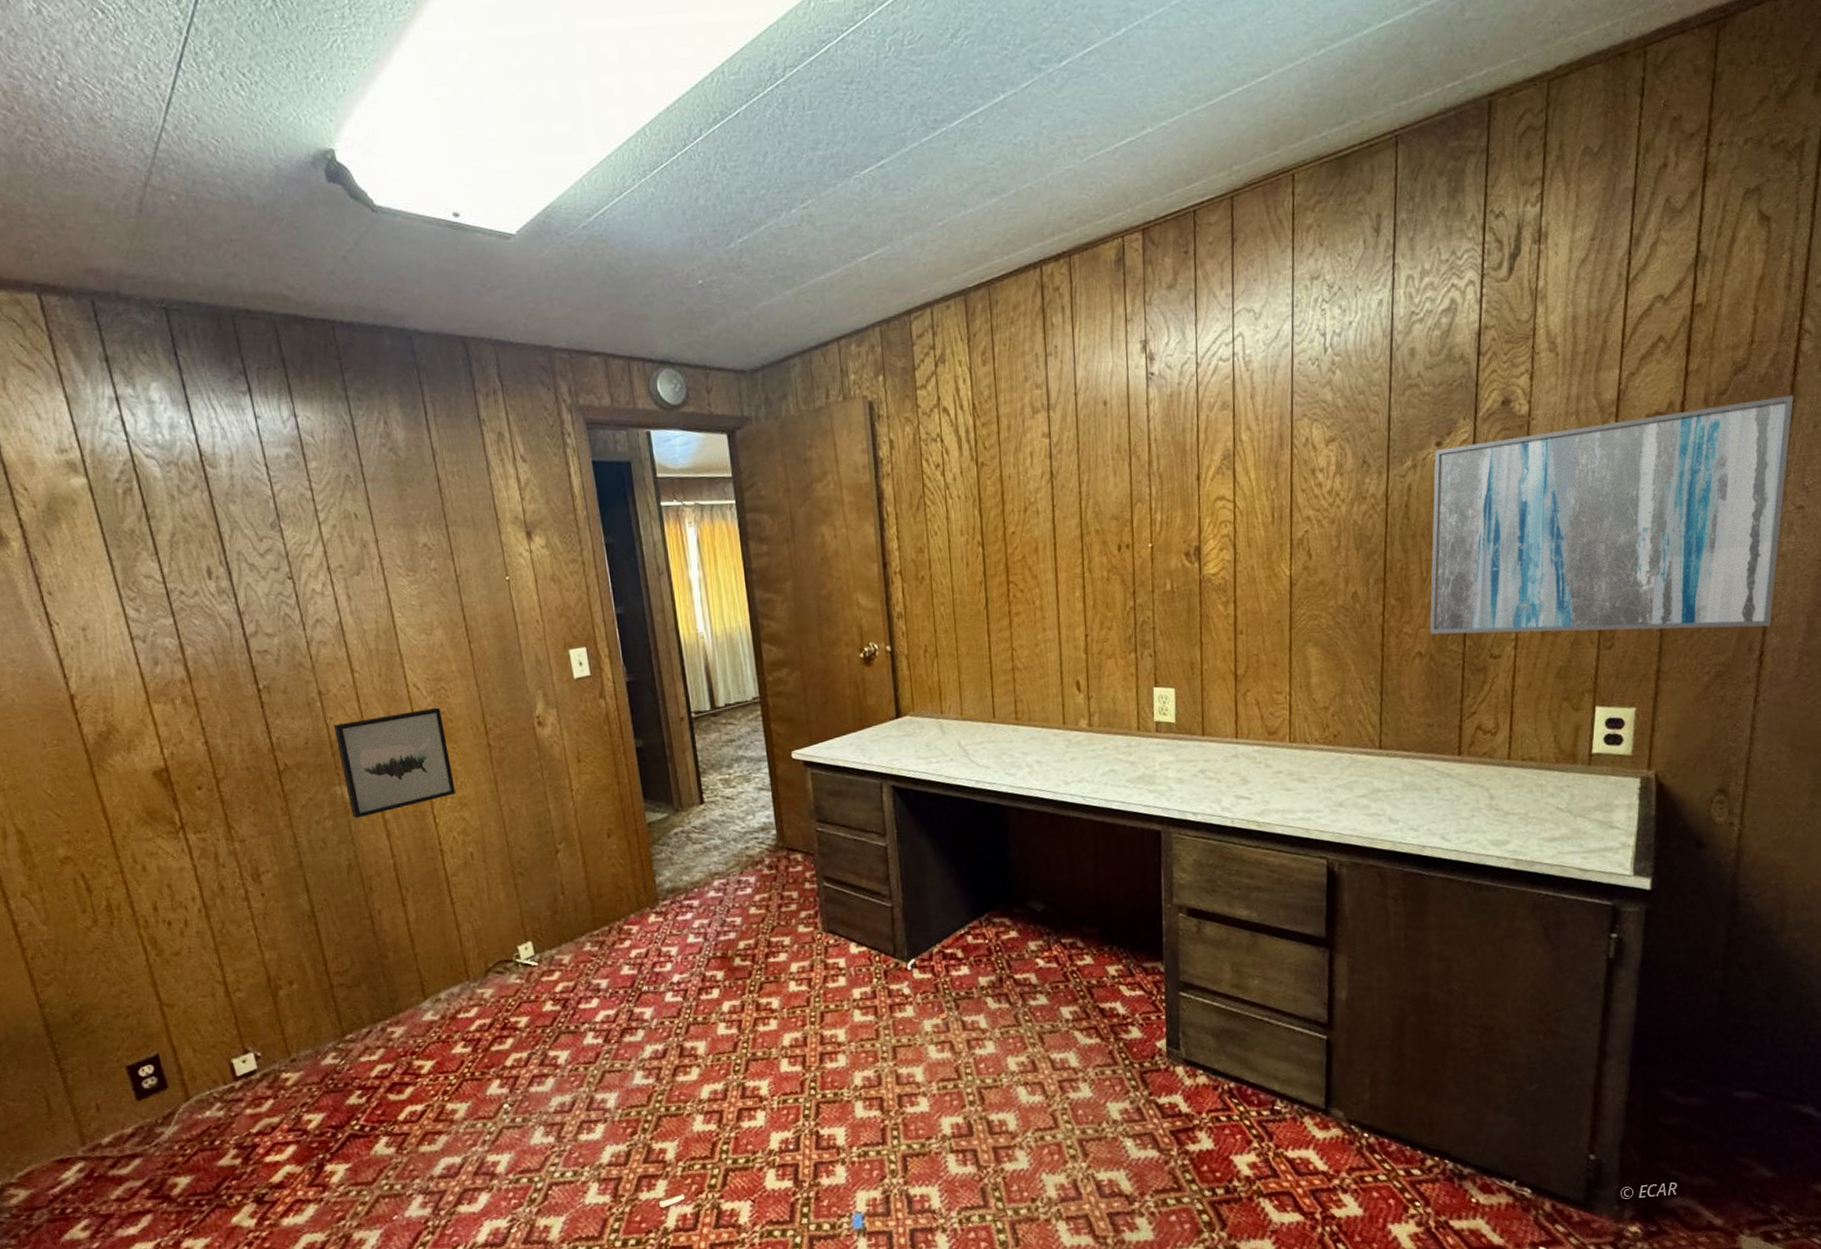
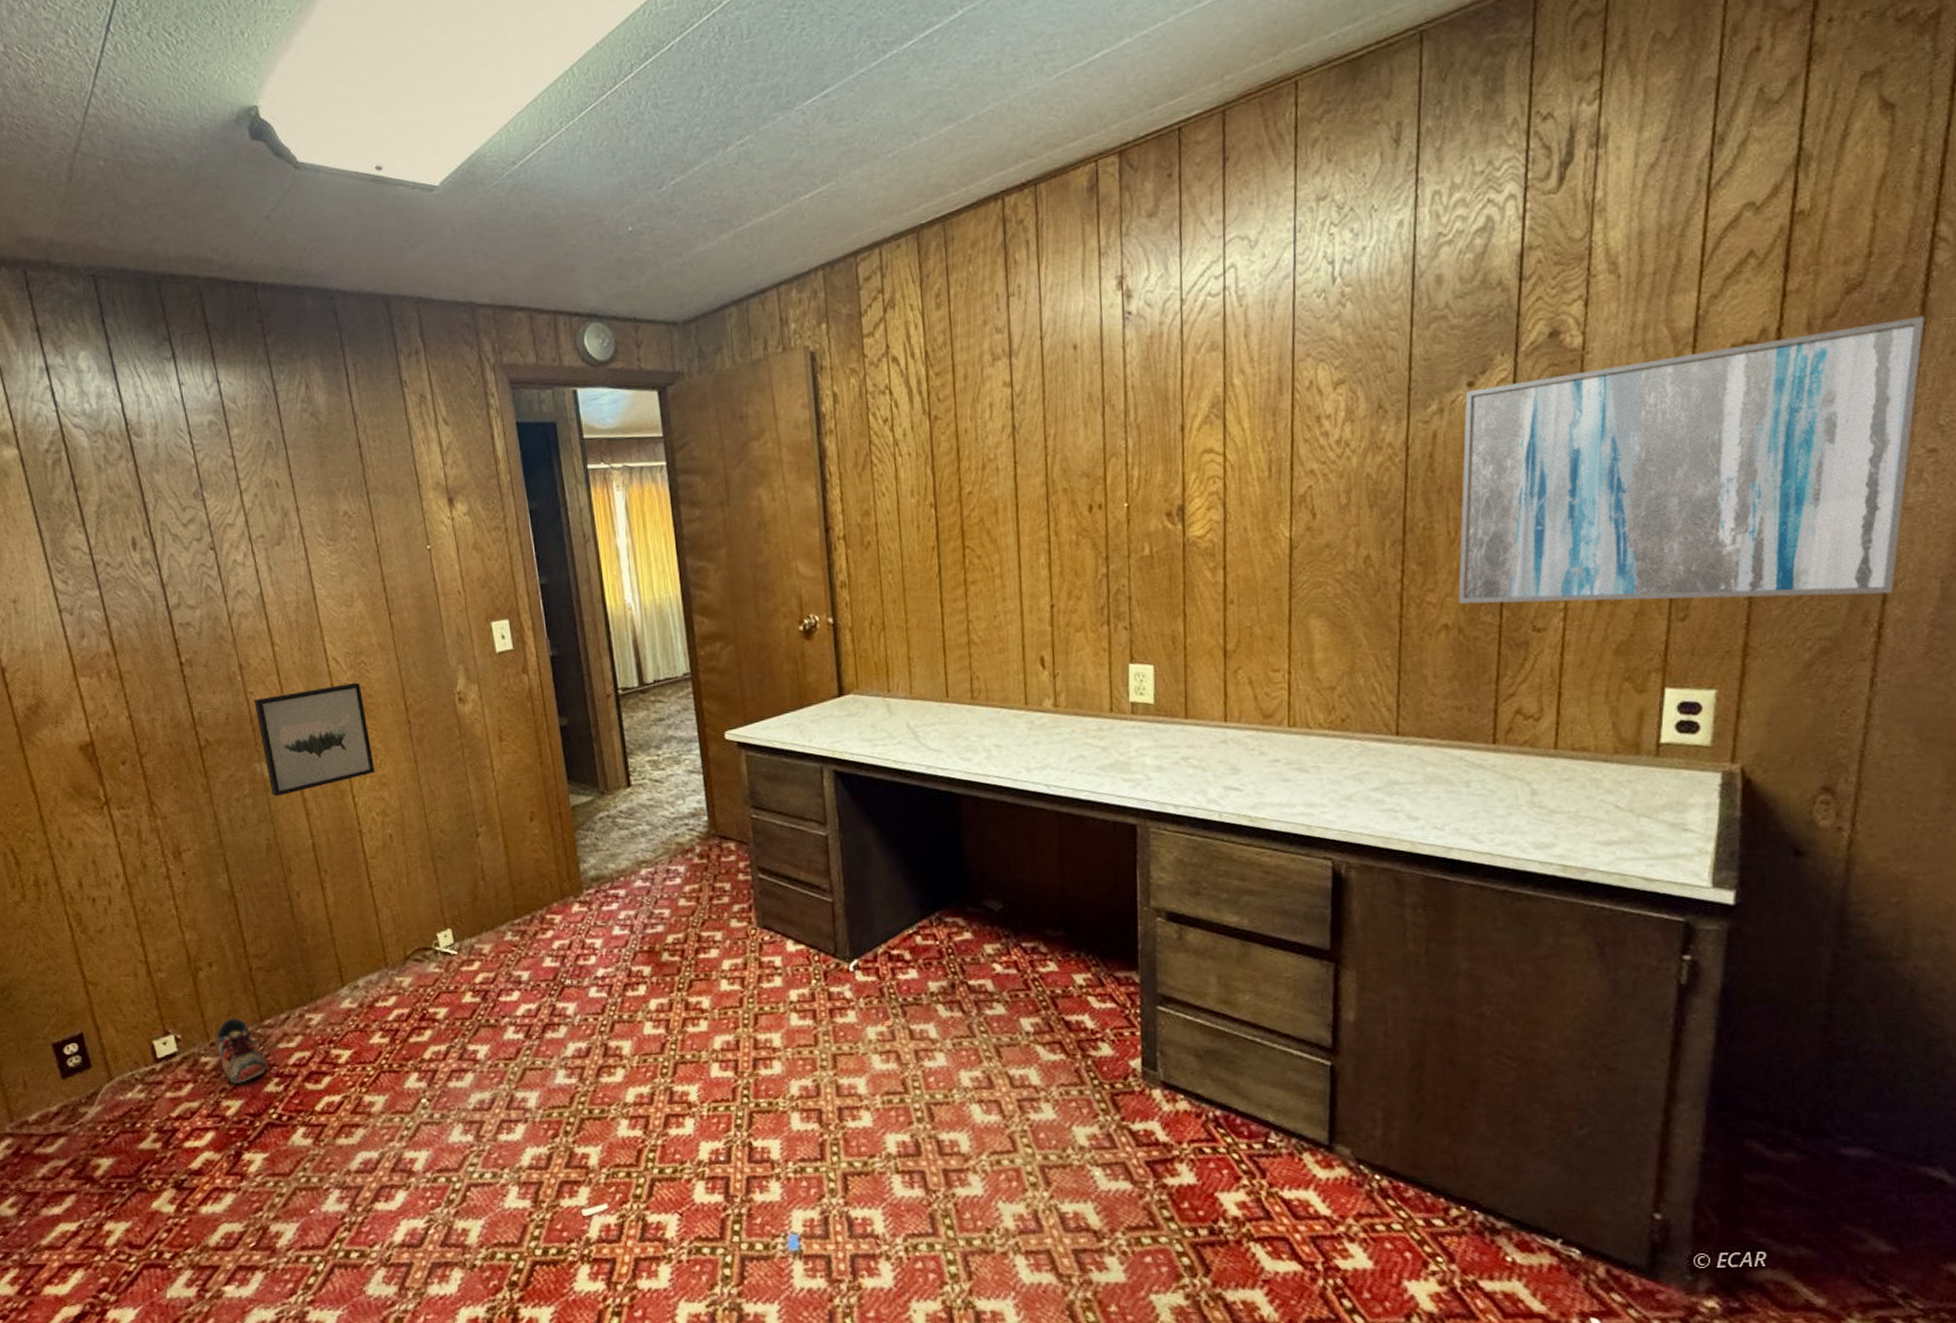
shoe: none [296,1033,349,1098] -> present [215,1018,267,1083]

